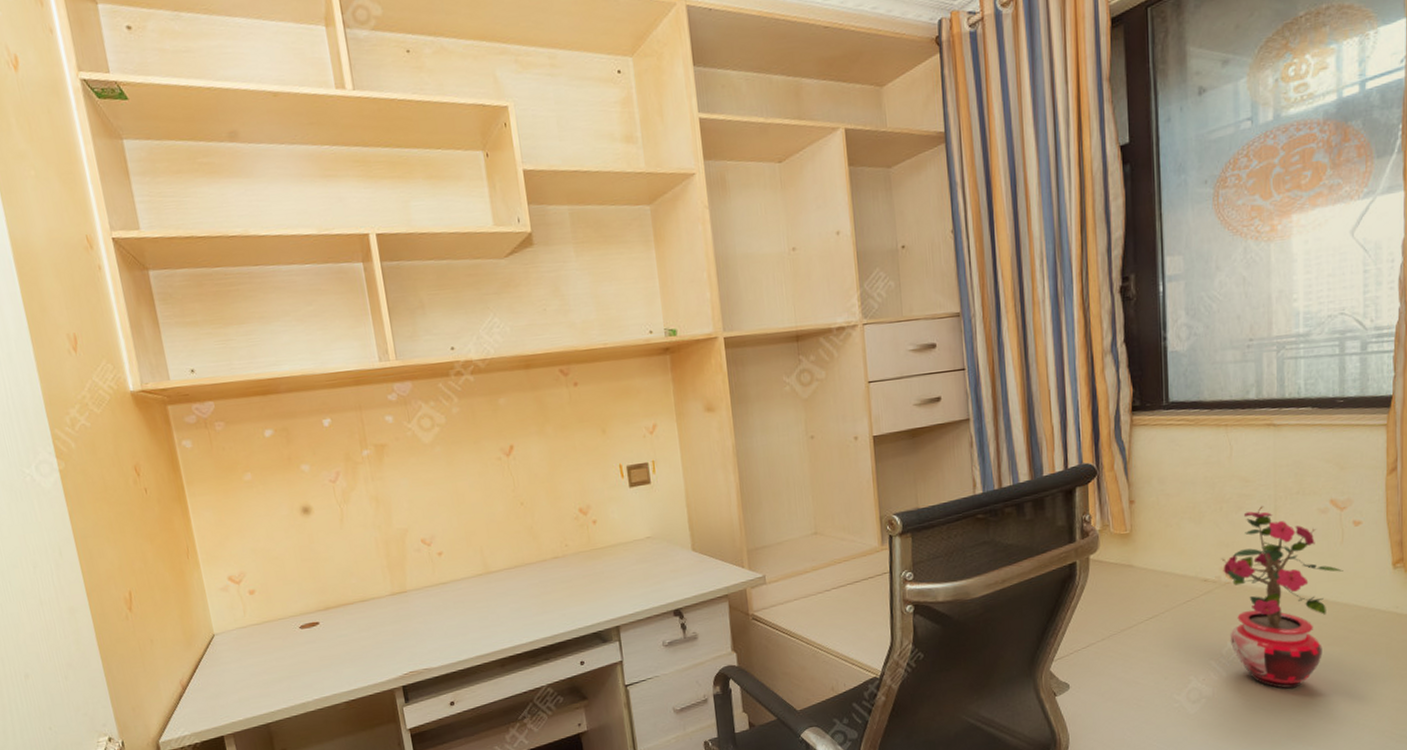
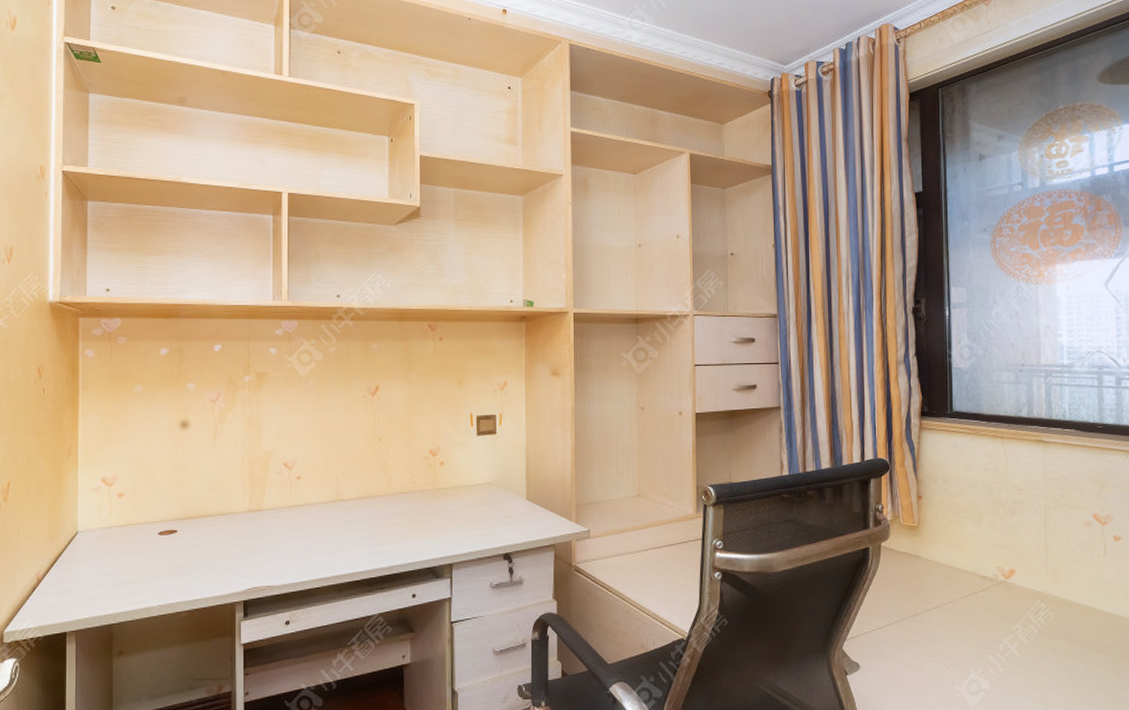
potted plant: present [1221,506,1343,689] -> none [998,514,1106,690]

